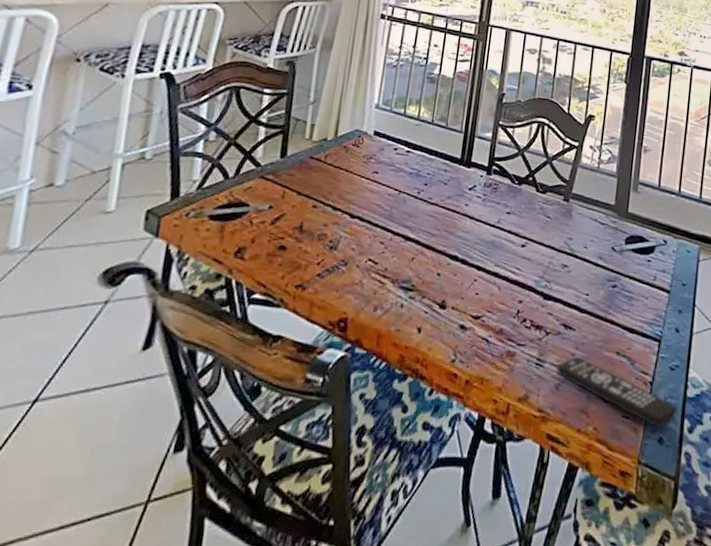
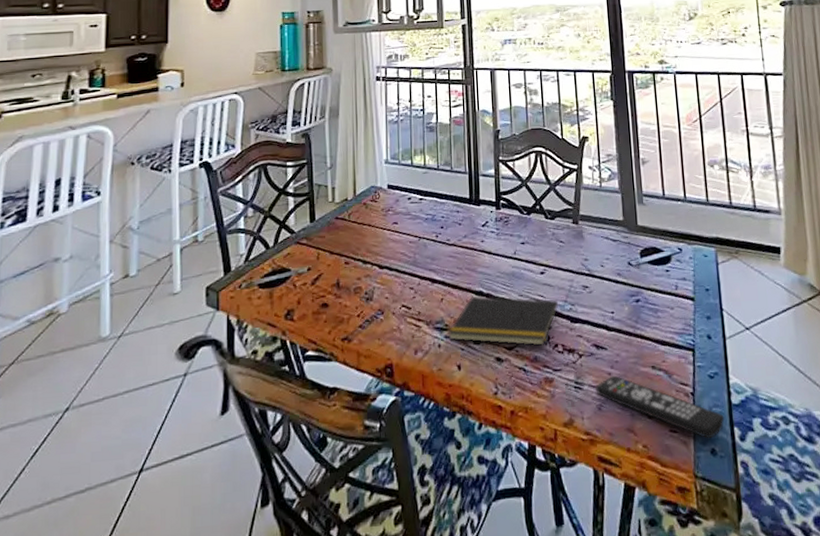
notepad: none [412,259,535,318] -> present [448,296,559,346]

